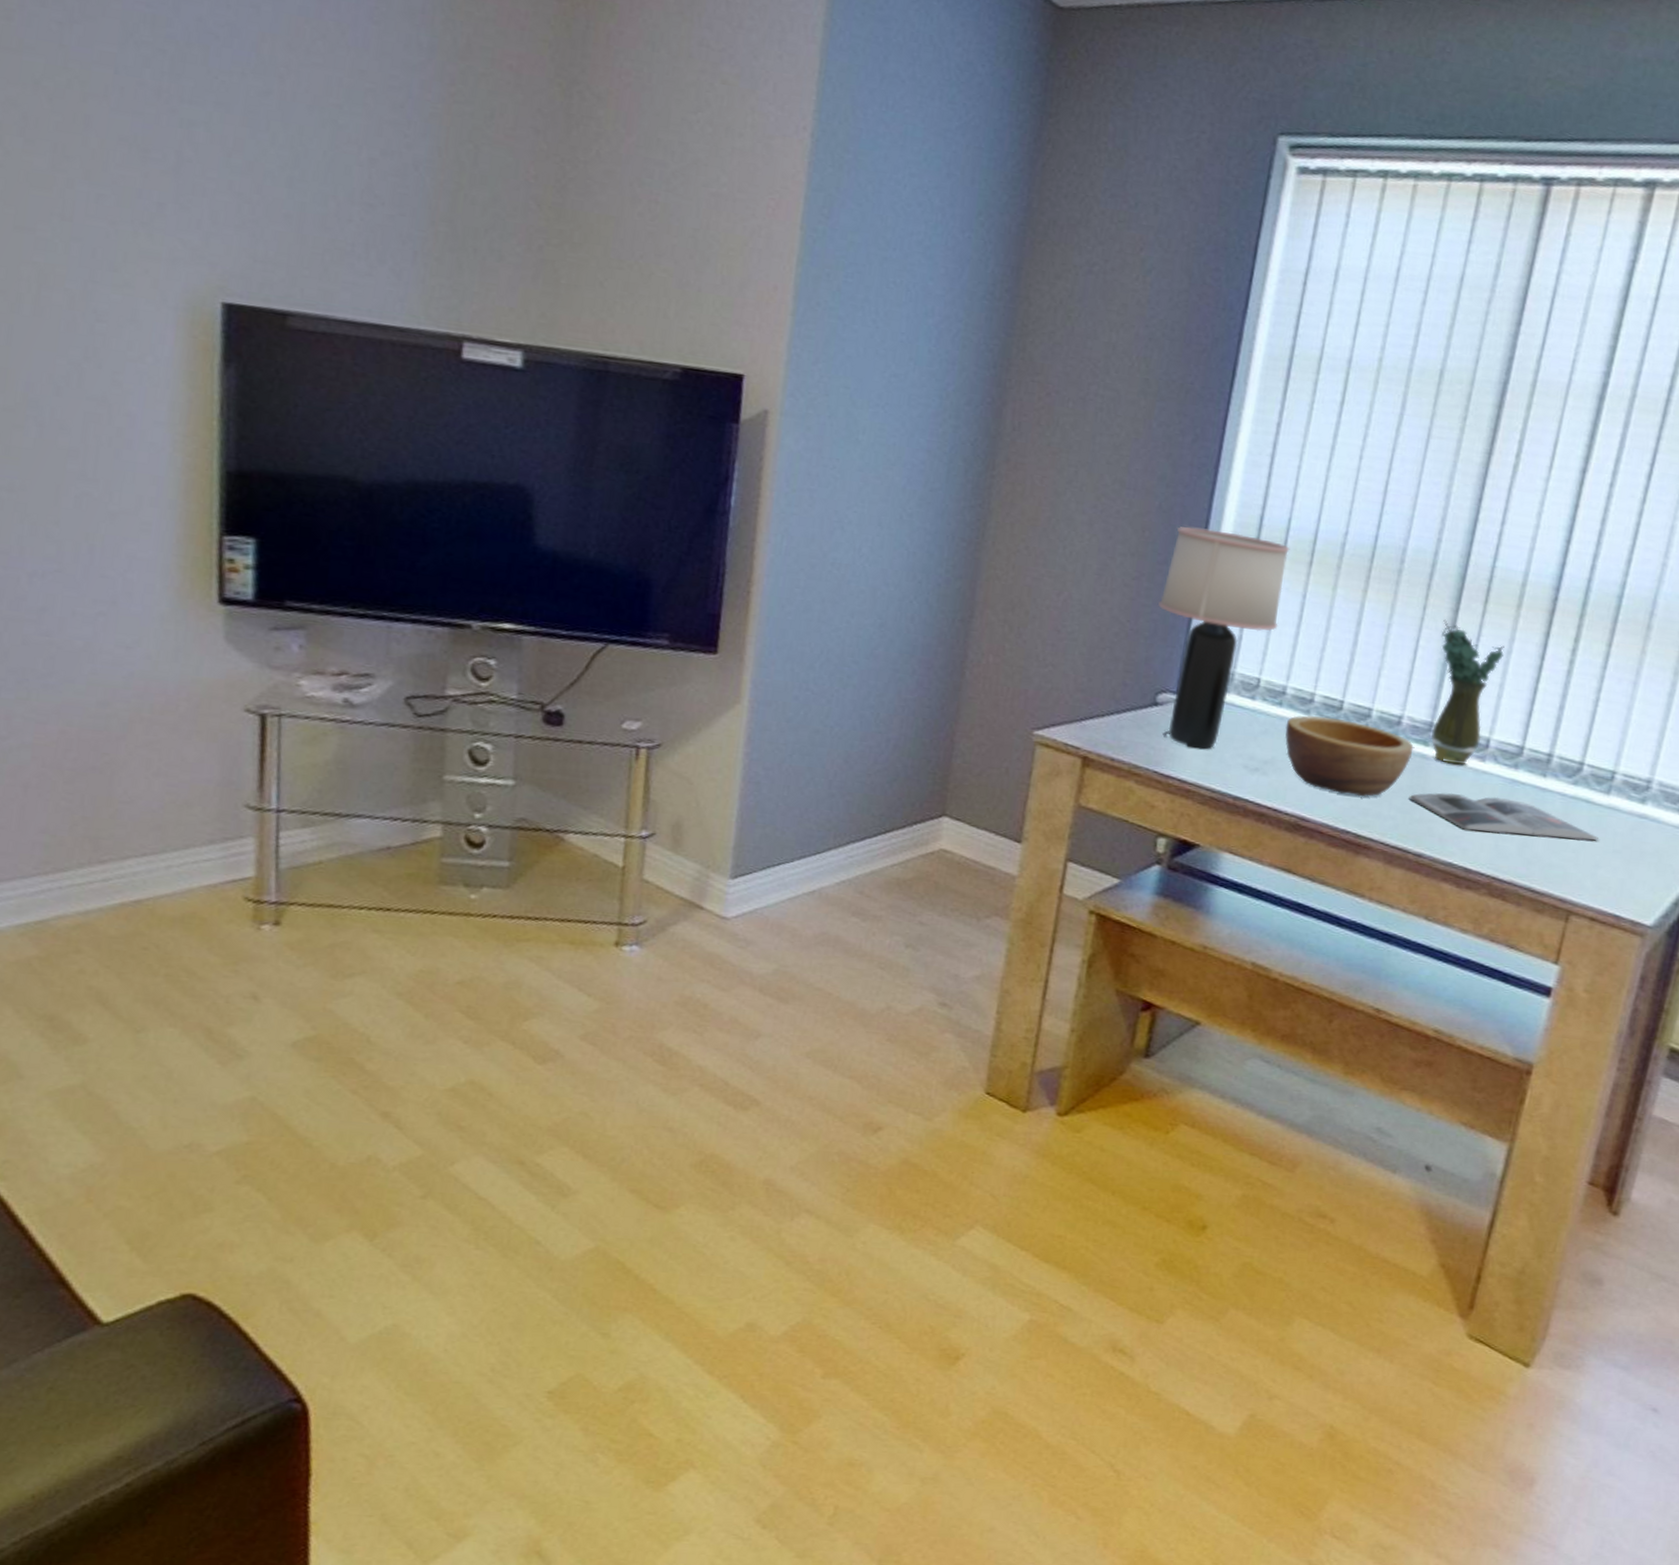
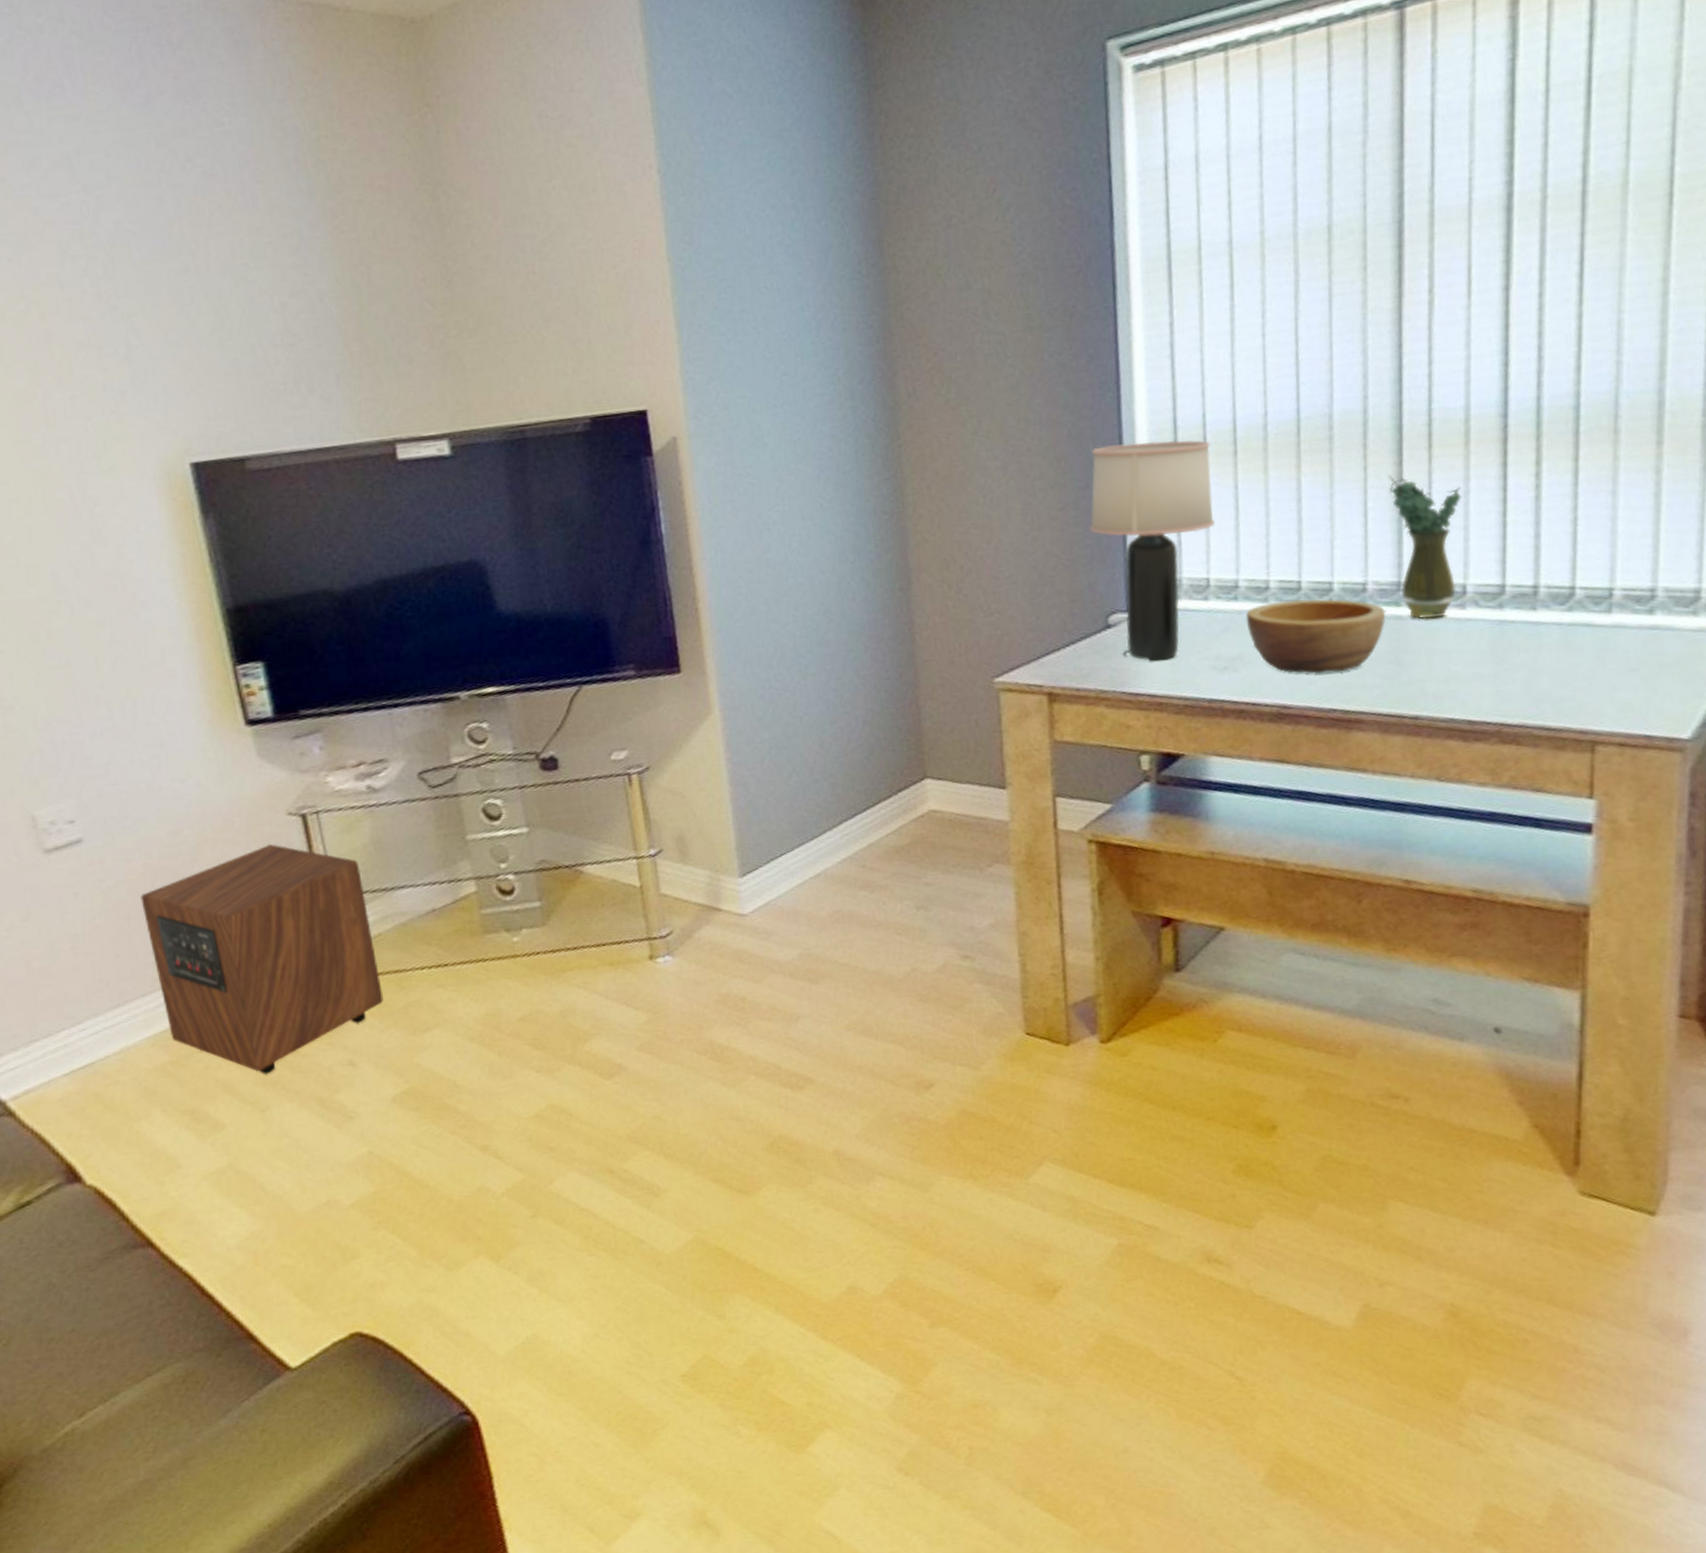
subwoofer: none [45,738,315,991] -> present [140,843,384,1074]
magazine: present [1409,792,1601,841] -> none [1391,640,1612,682]

